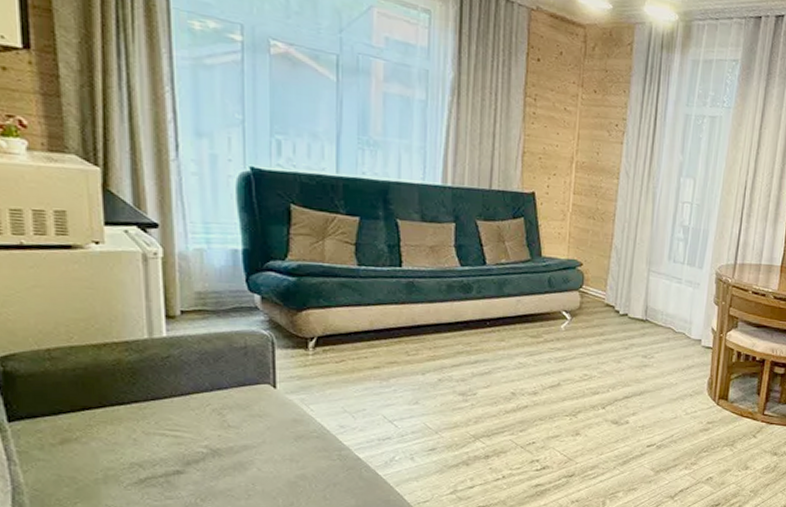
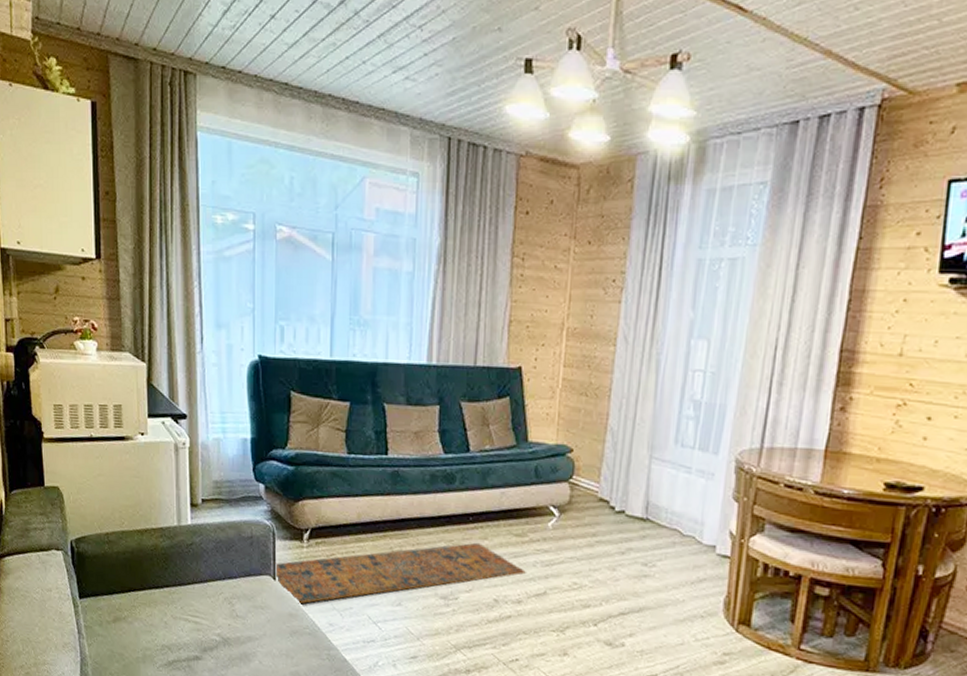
rug: none [275,344,541,410] -> present [275,542,526,604]

